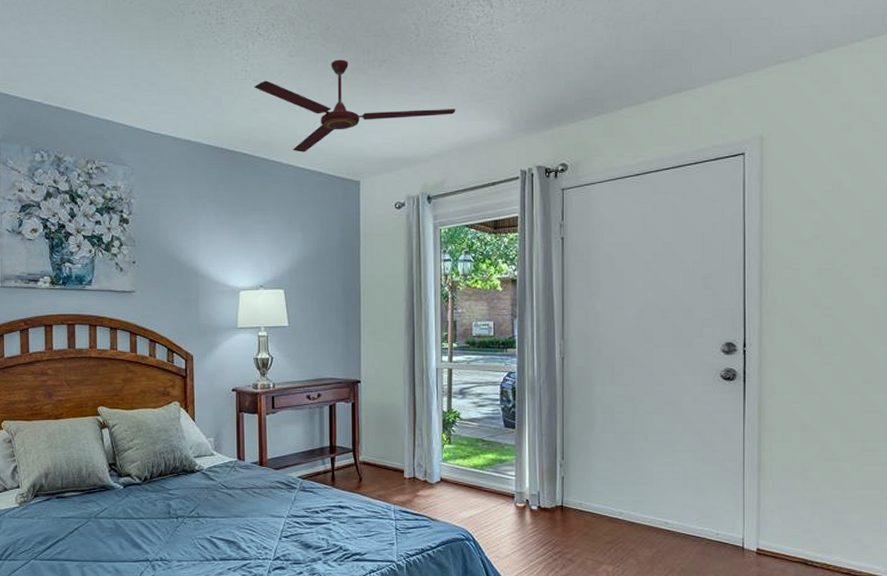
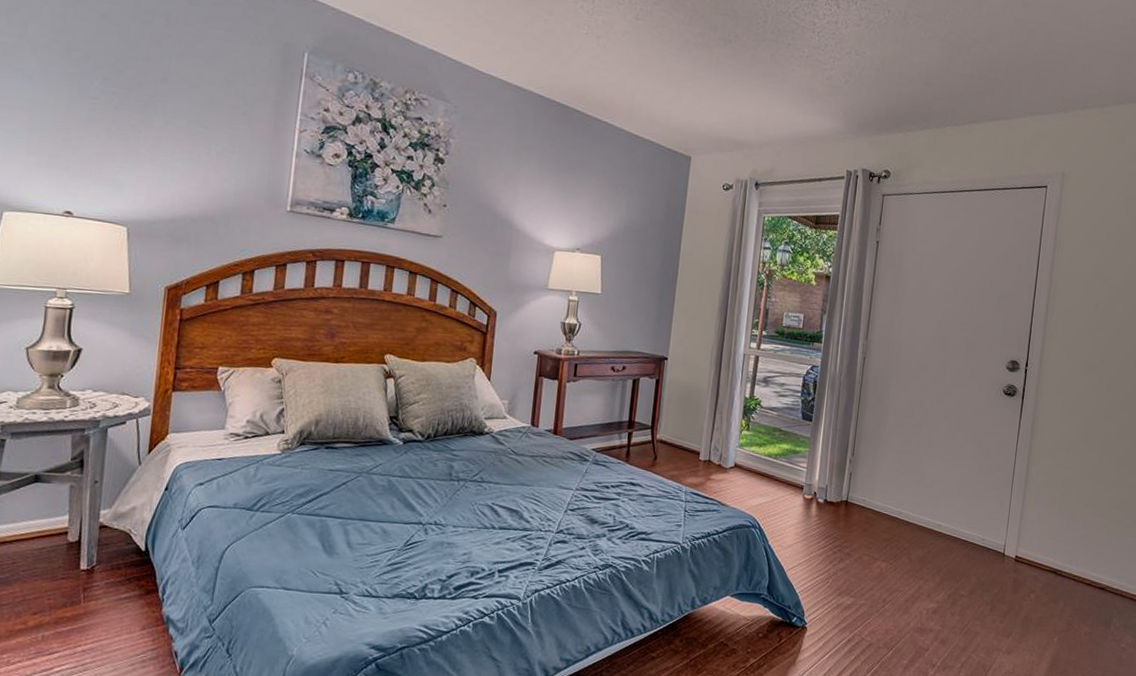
ceiling fan: present [254,59,456,152] -> none [595,31,793,119]

